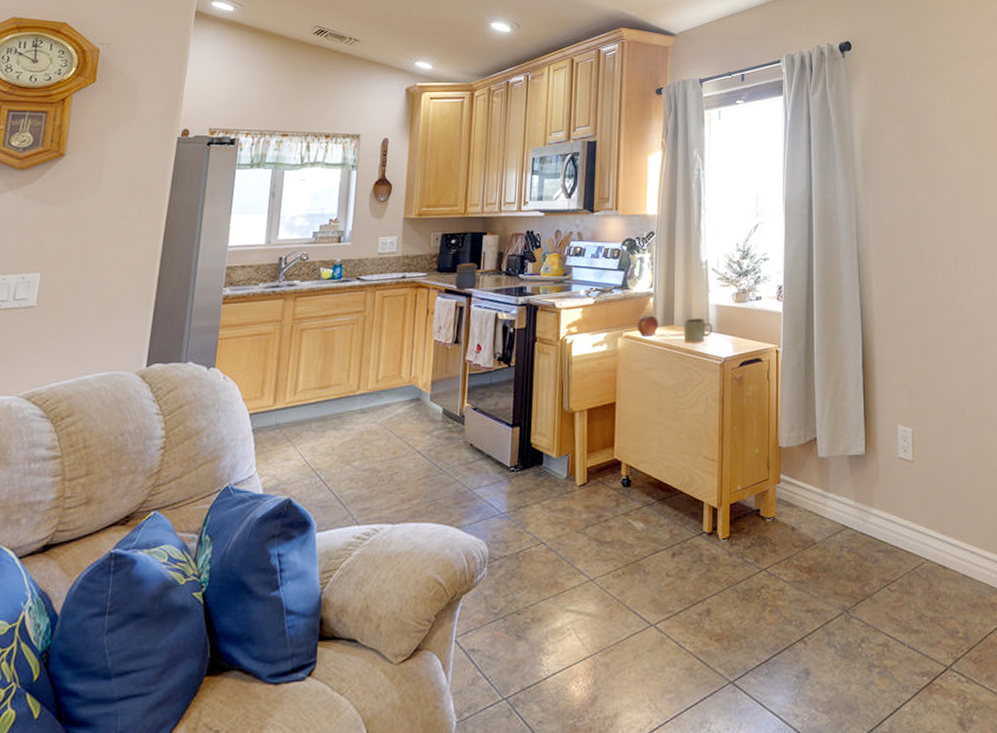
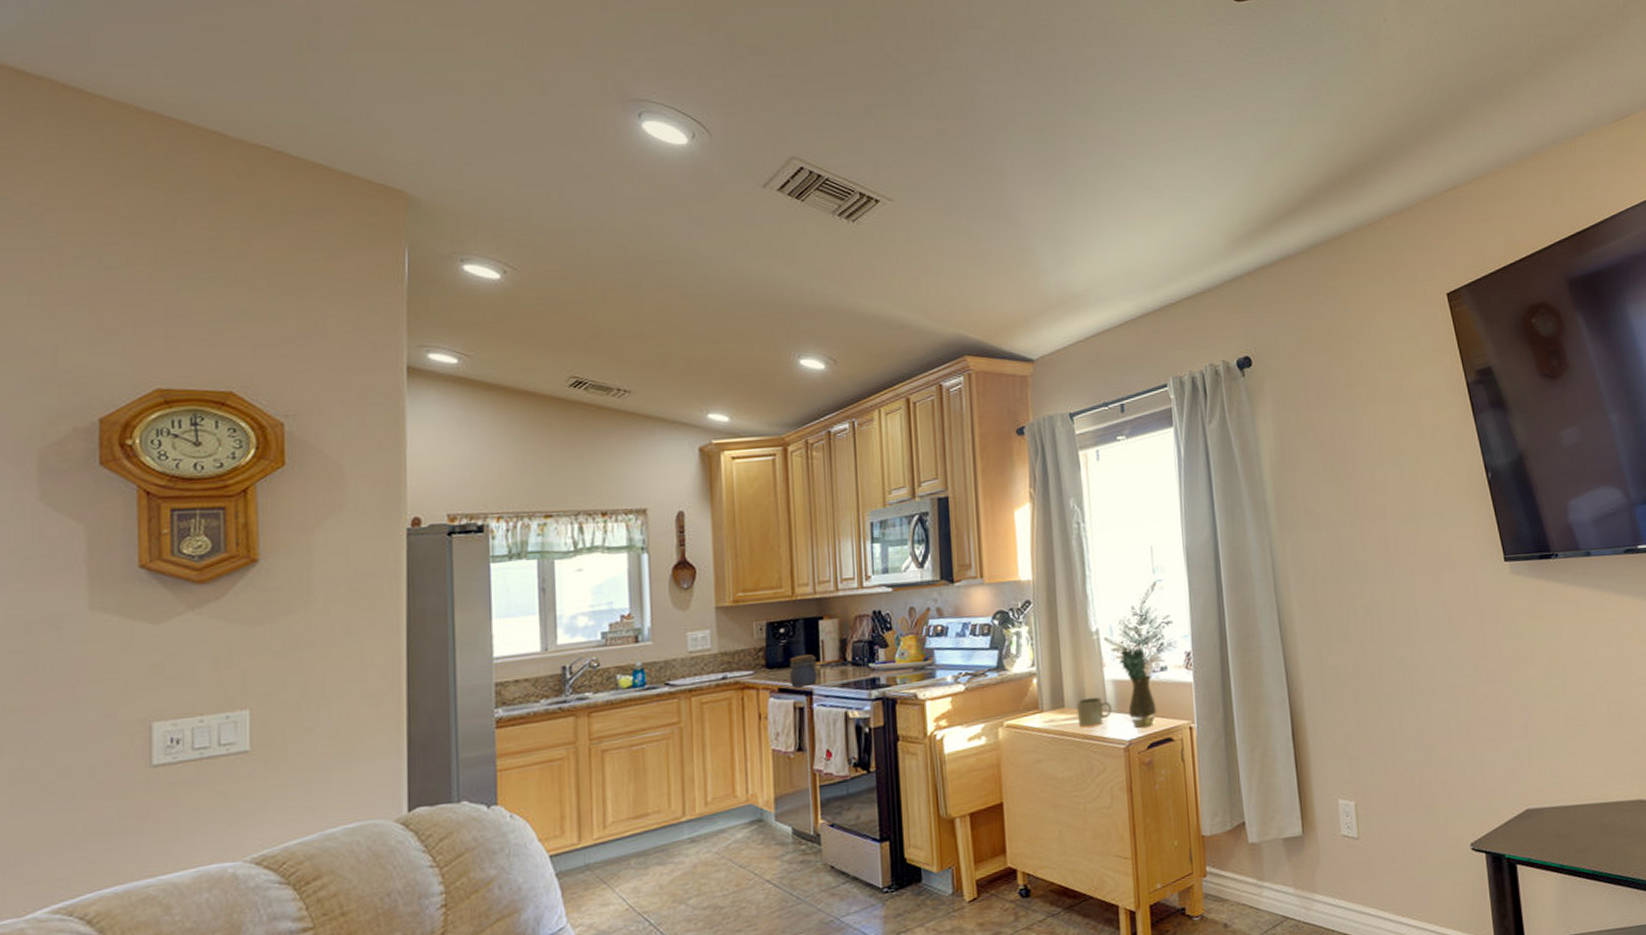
fruit: present [637,315,658,336] -> none [1019,698,1046,724]
vase: none [722,276,750,347] -> present [1119,646,1157,728]

